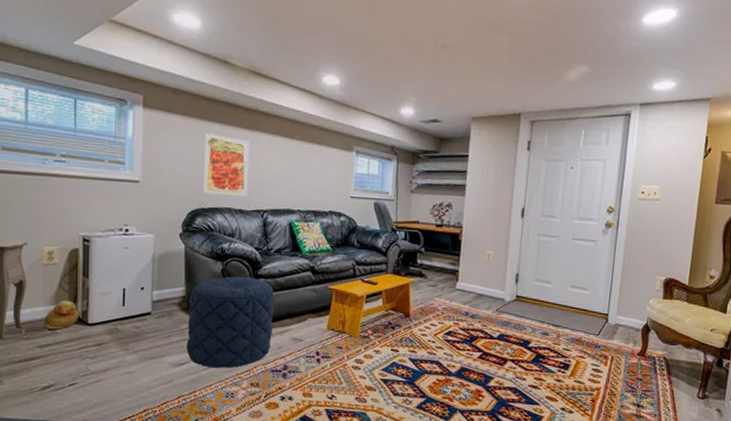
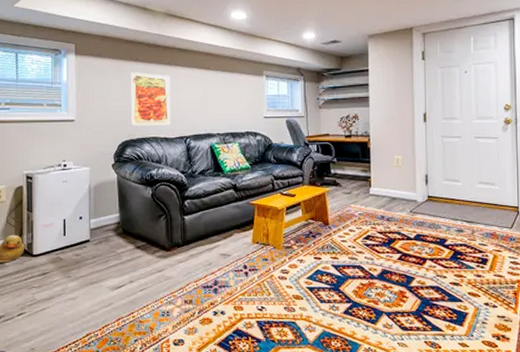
pouf: present [186,276,275,368] -> none [123,200,202,288]

